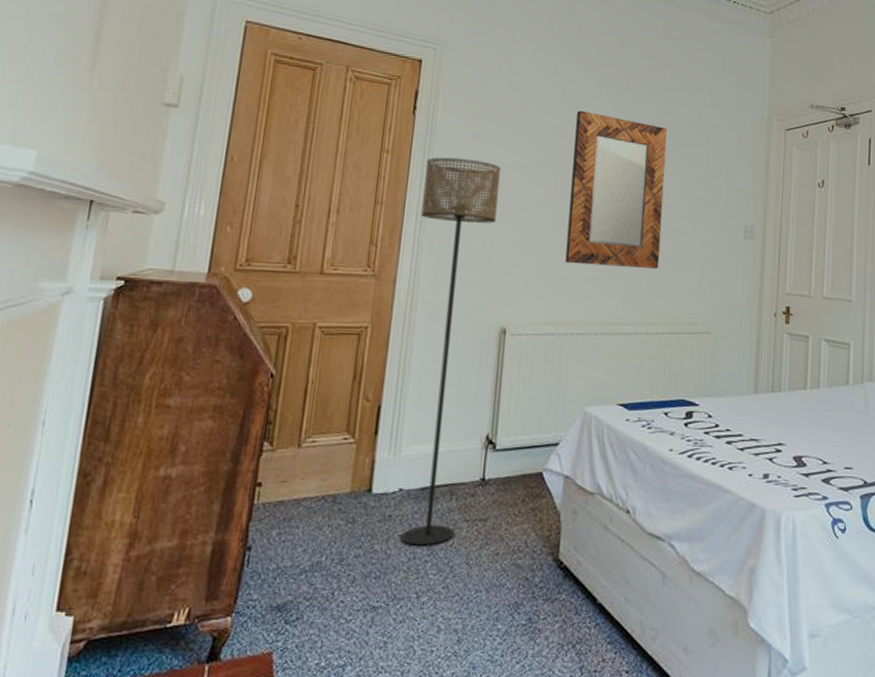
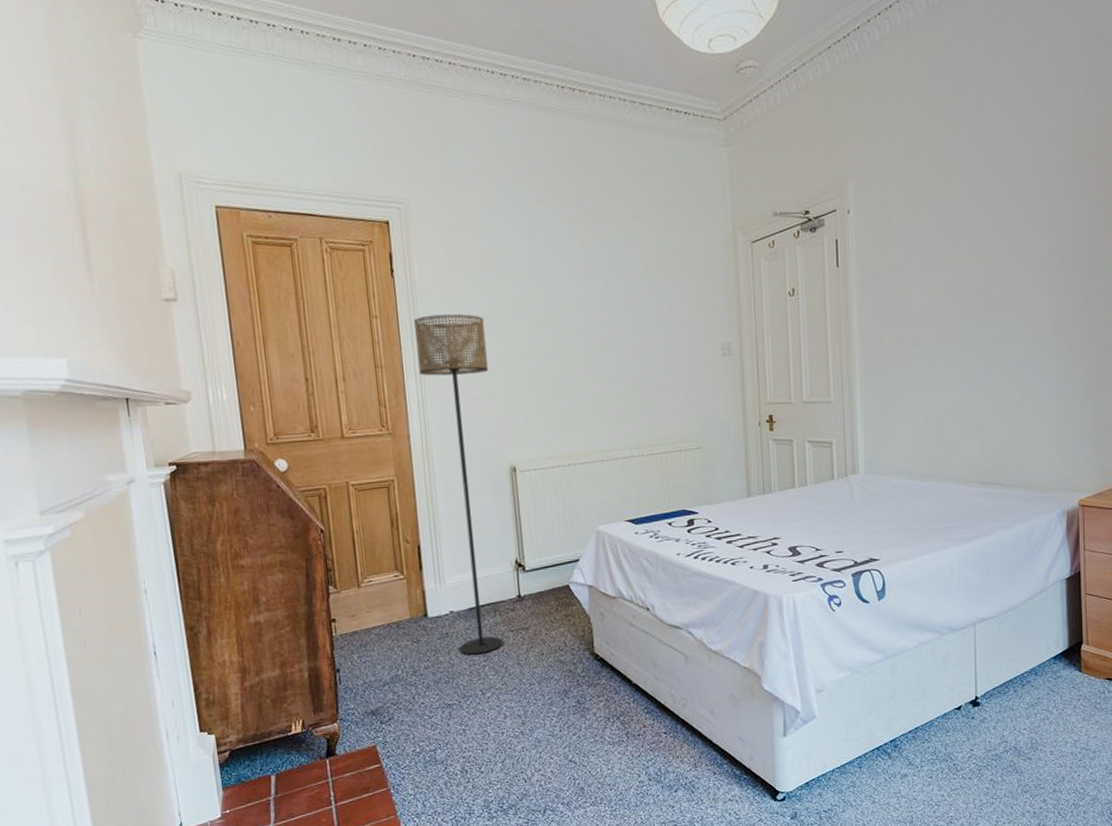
home mirror: present [565,110,668,269] -> none [546,250,646,401]

